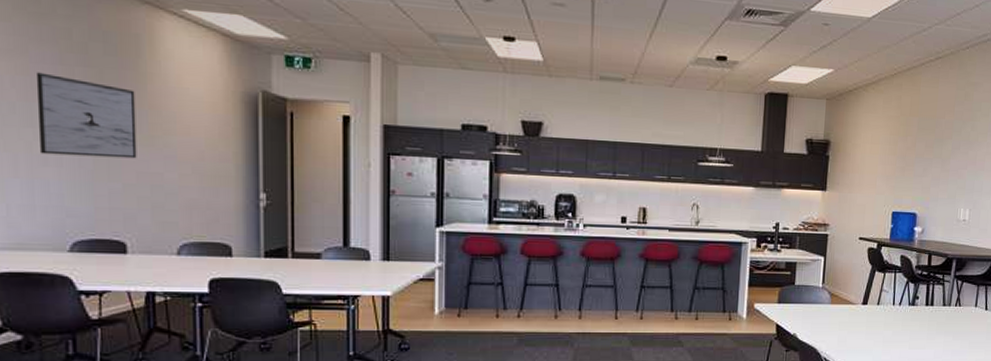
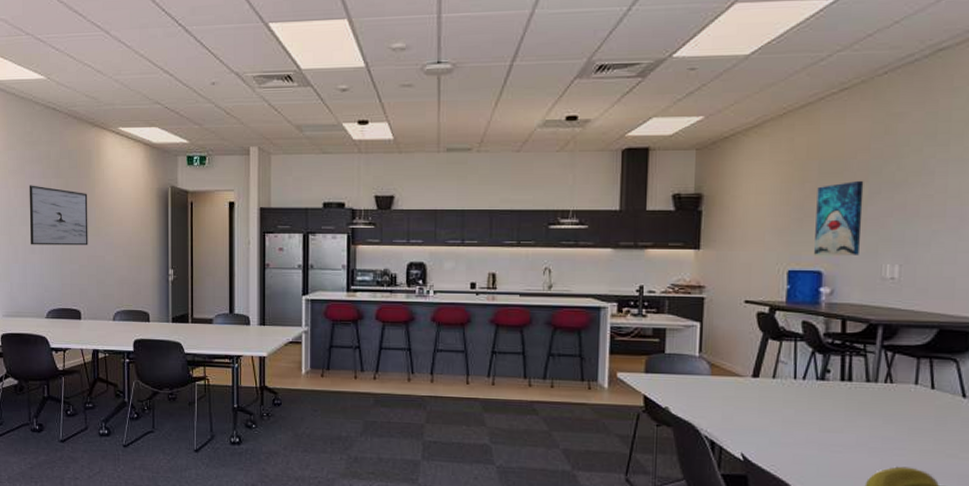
wall art: none [912,137,949,200] -> present [814,180,864,255]

